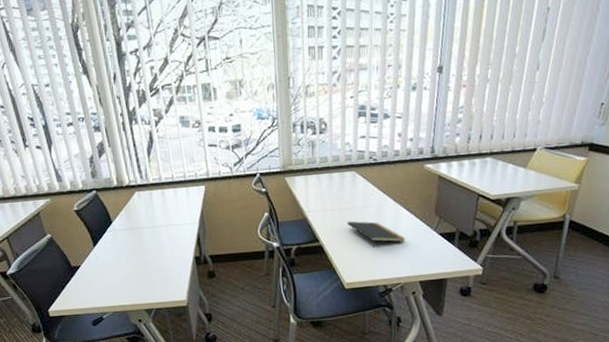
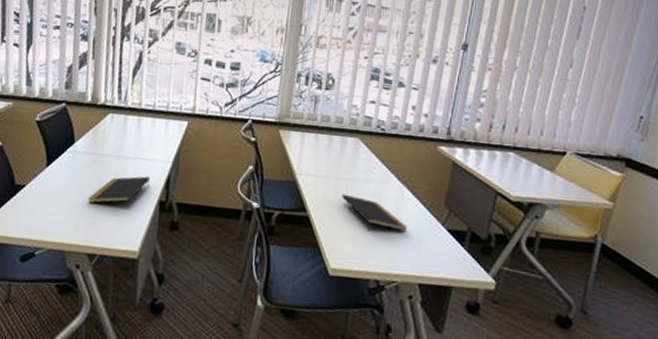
notepad: none [135,238,184,269] -> present [88,176,151,203]

